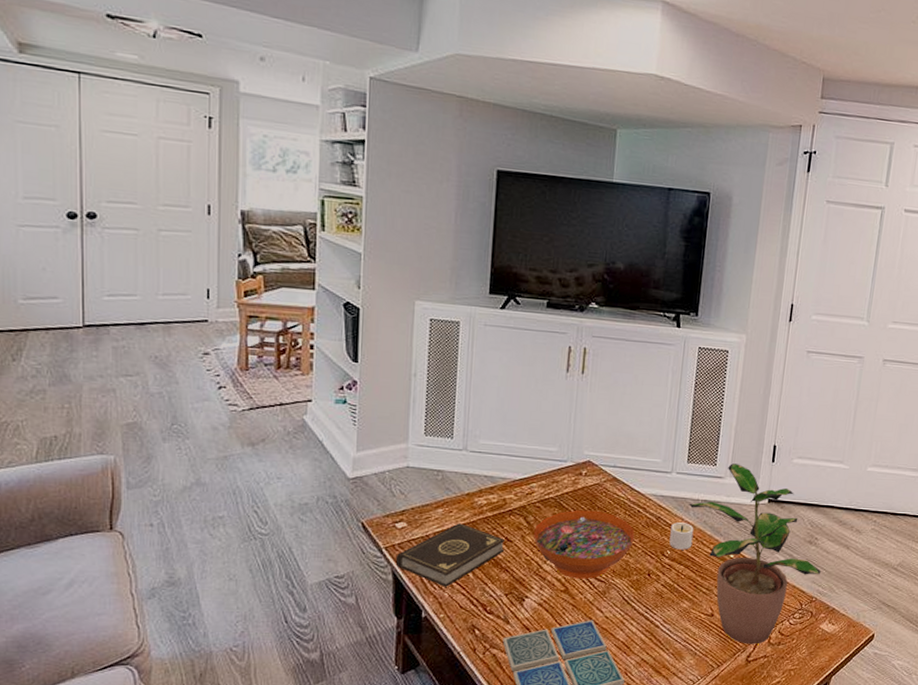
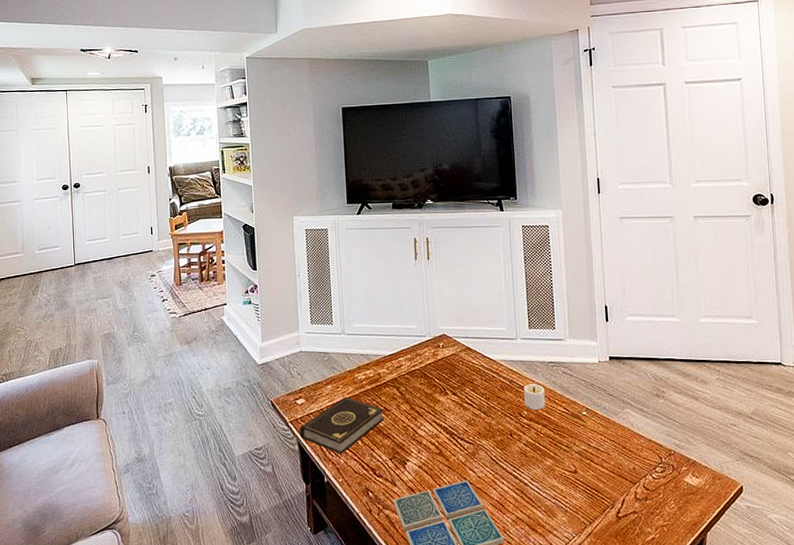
decorative bowl: present [534,509,635,579] -> none [407,378,493,442]
potted plant: present [689,463,821,644] -> none [537,326,673,500]

